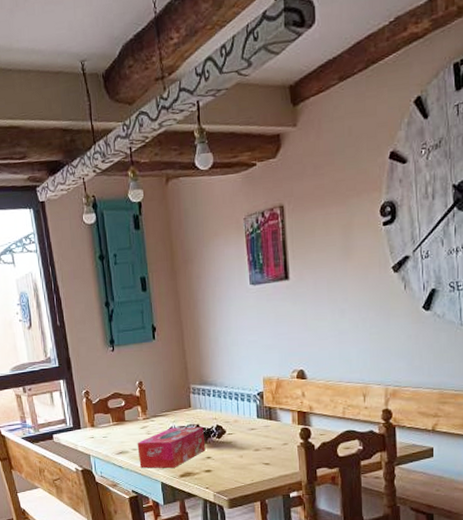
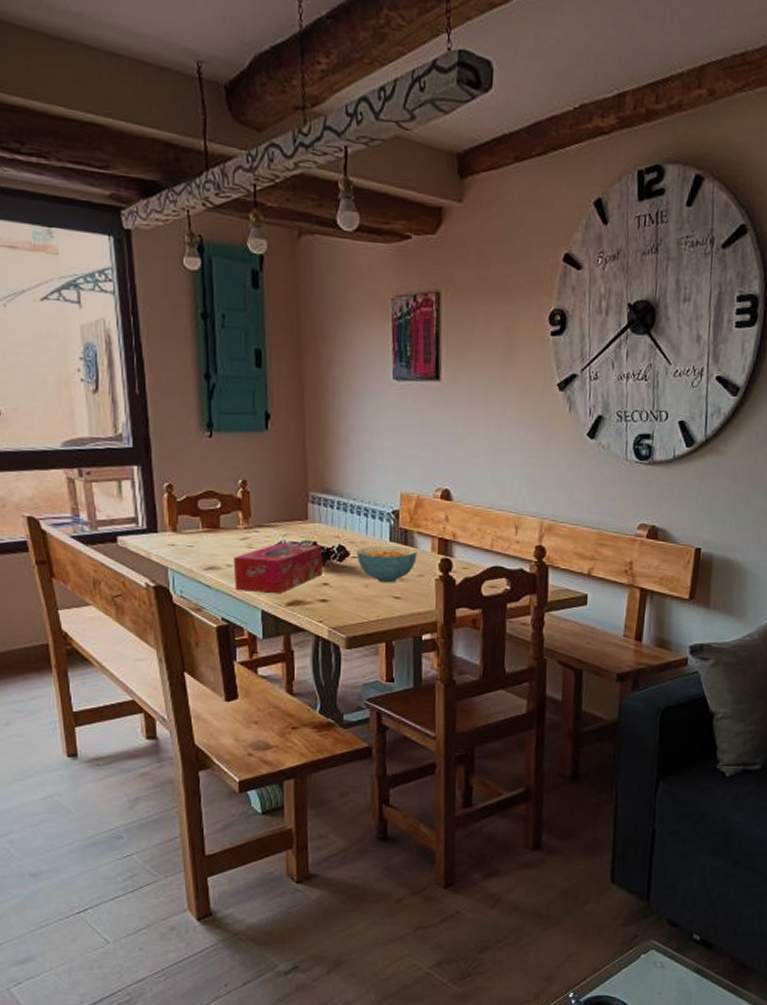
cereal bowl: none [231,421,281,453] -> present [356,545,417,583]

